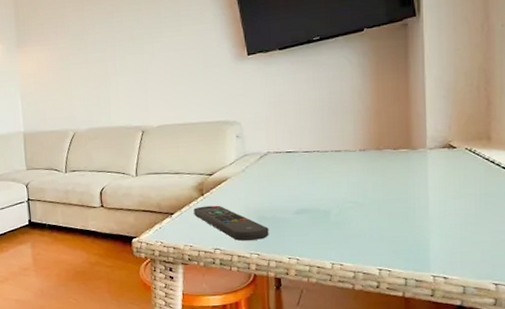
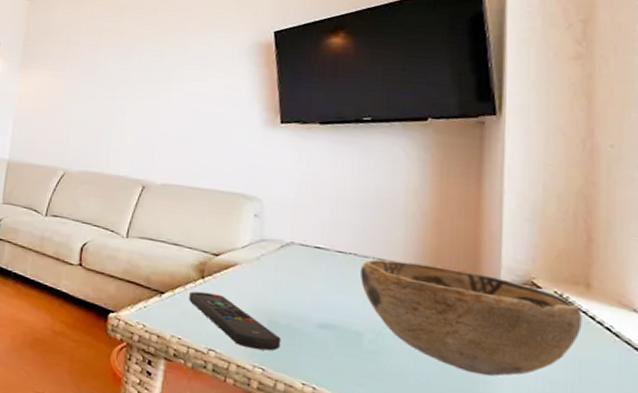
decorative bowl: none [322,146,486,222] -> present [359,259,582,376]

